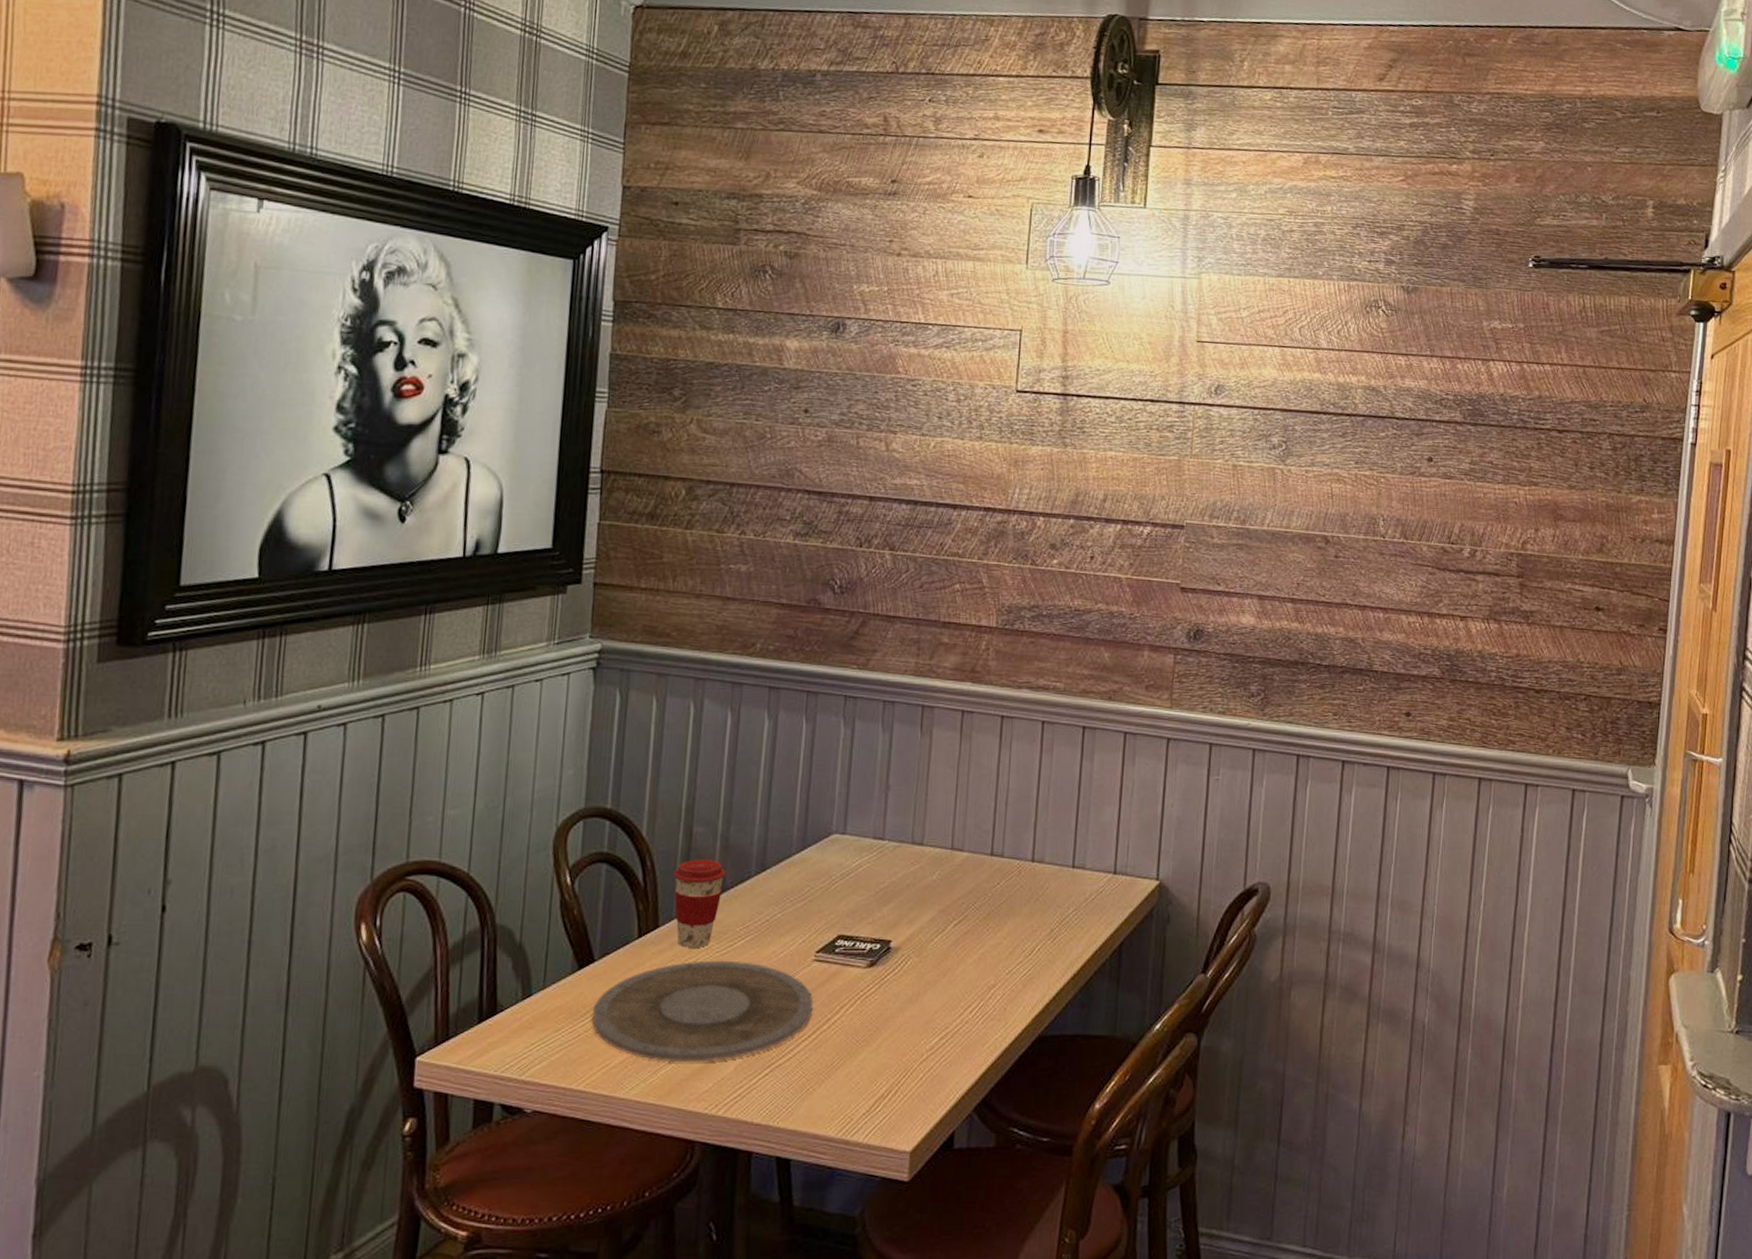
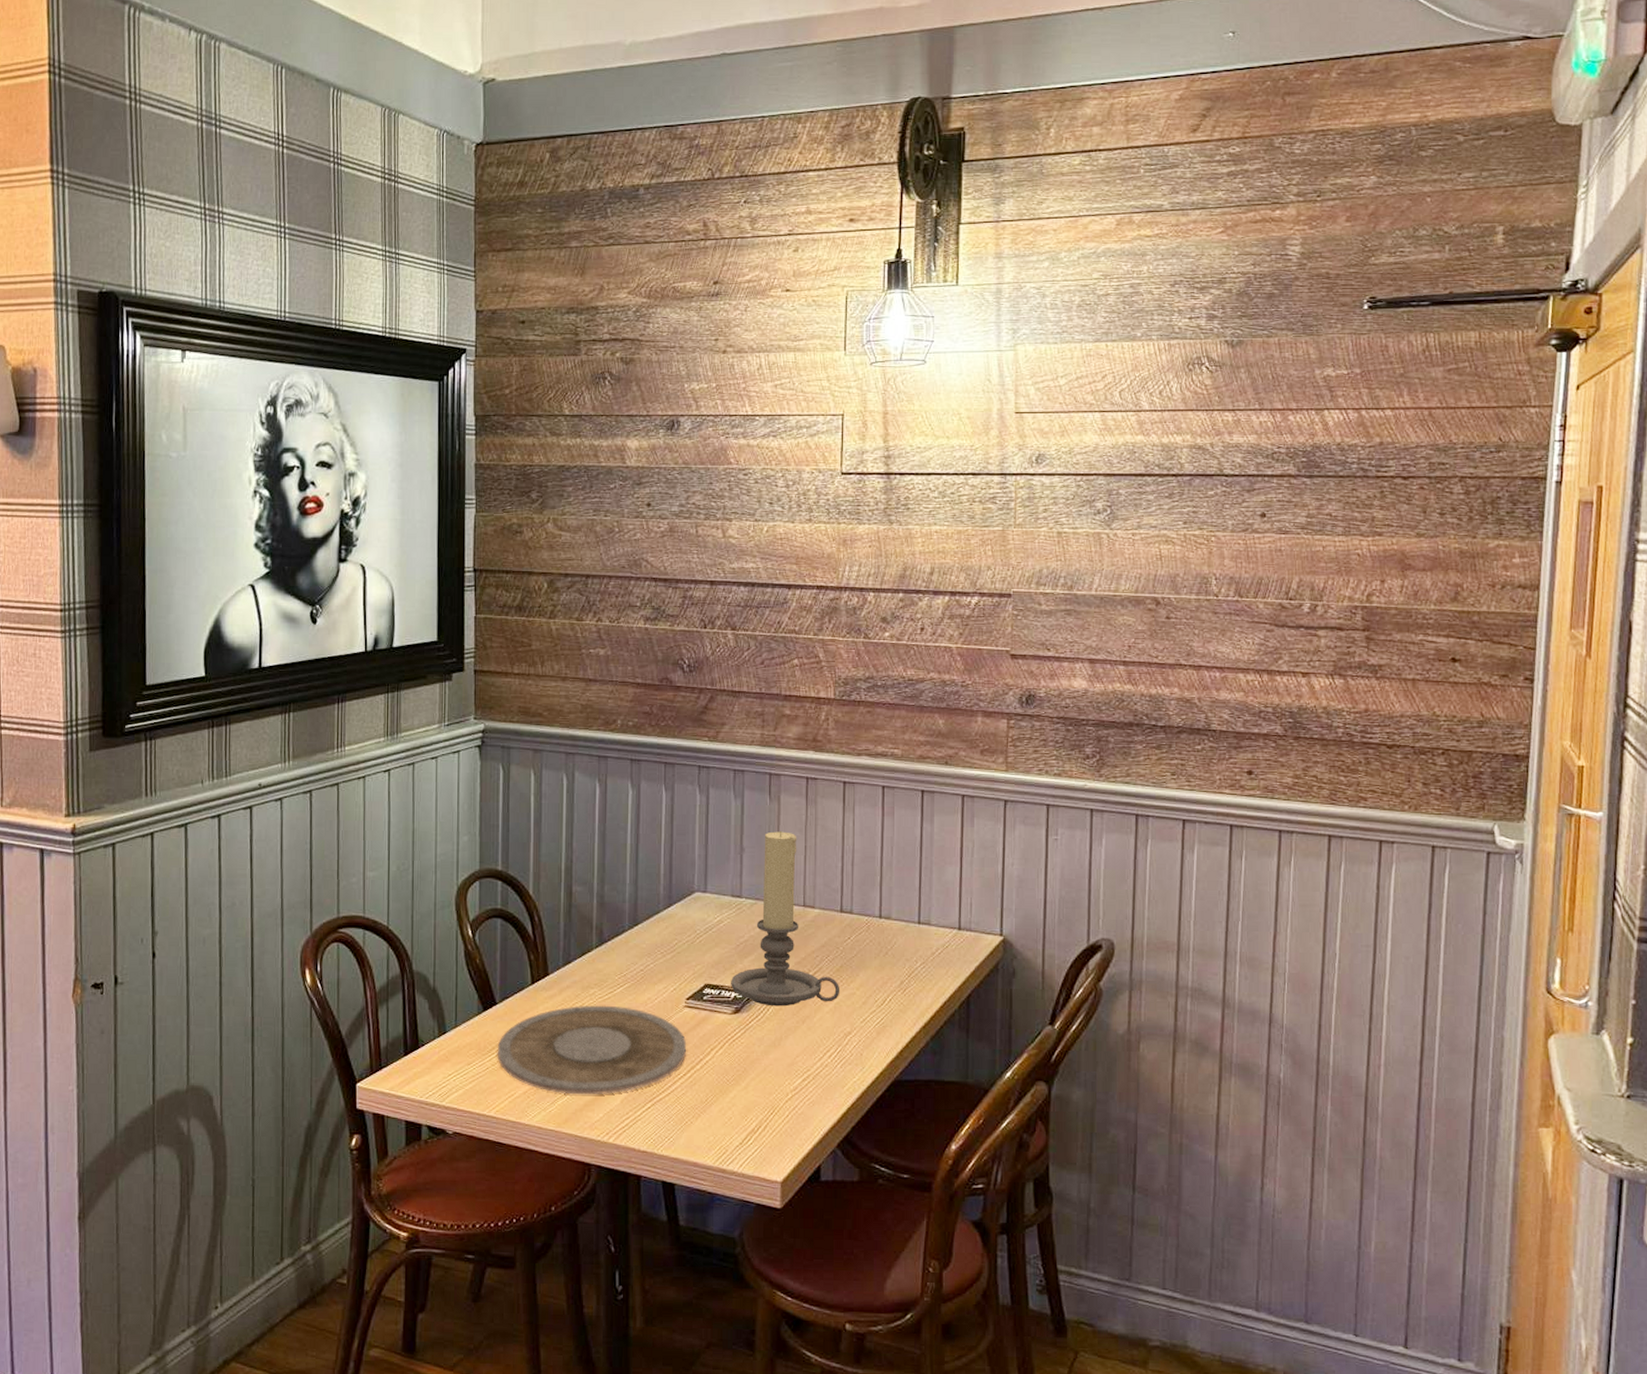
coffee cup: present [674,859,726,948] -> none [558,915,603,994]
candle holder: none [867,767,986,959] -> present [731,830,840,1007]

